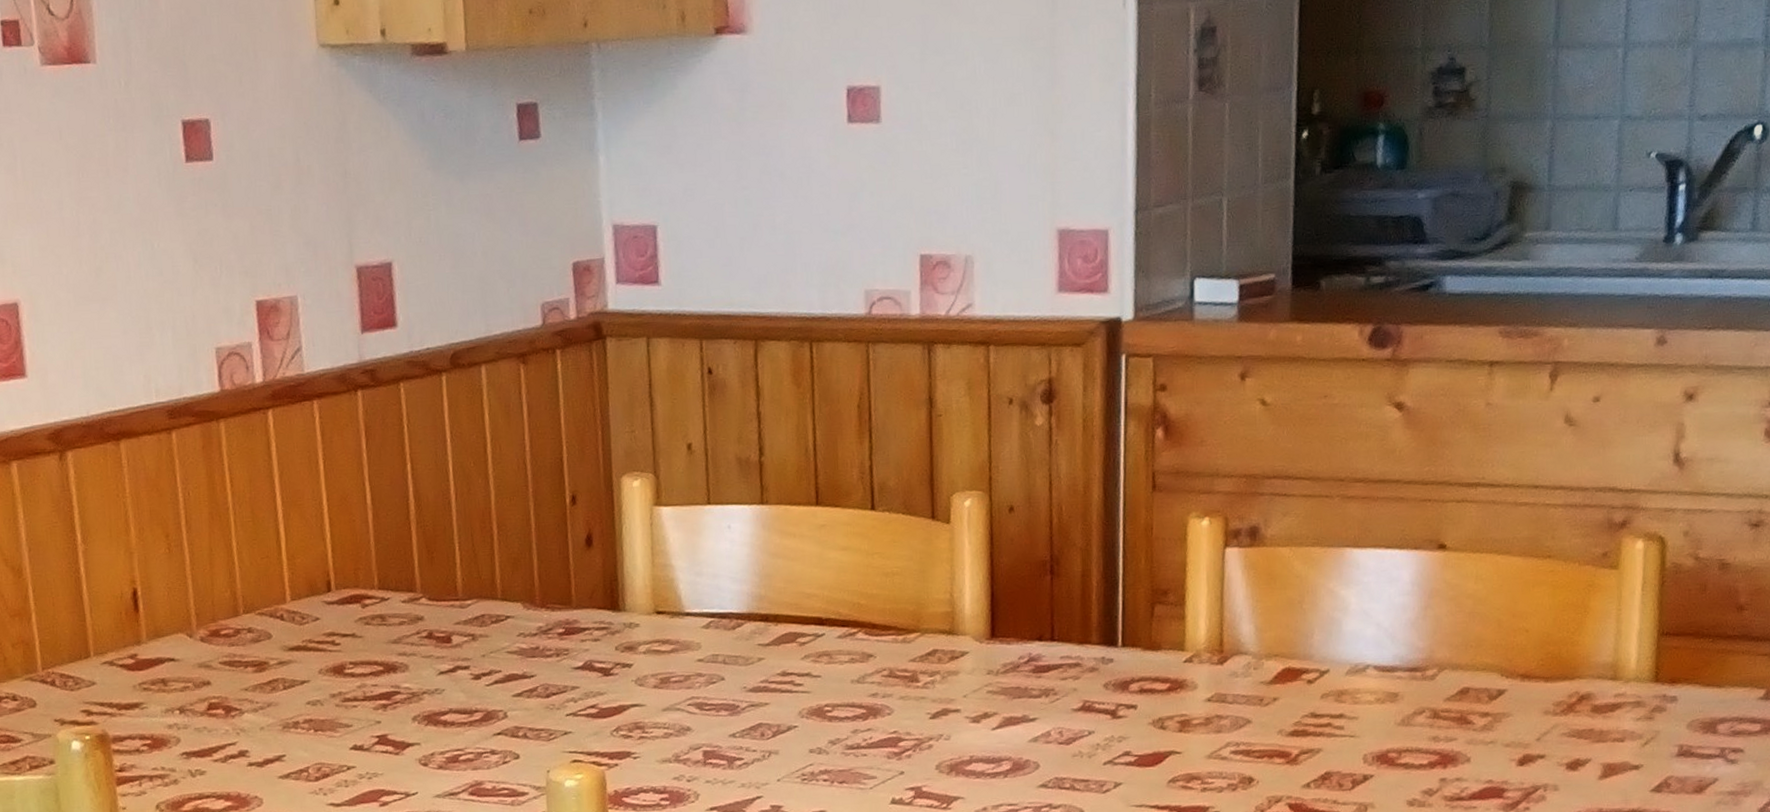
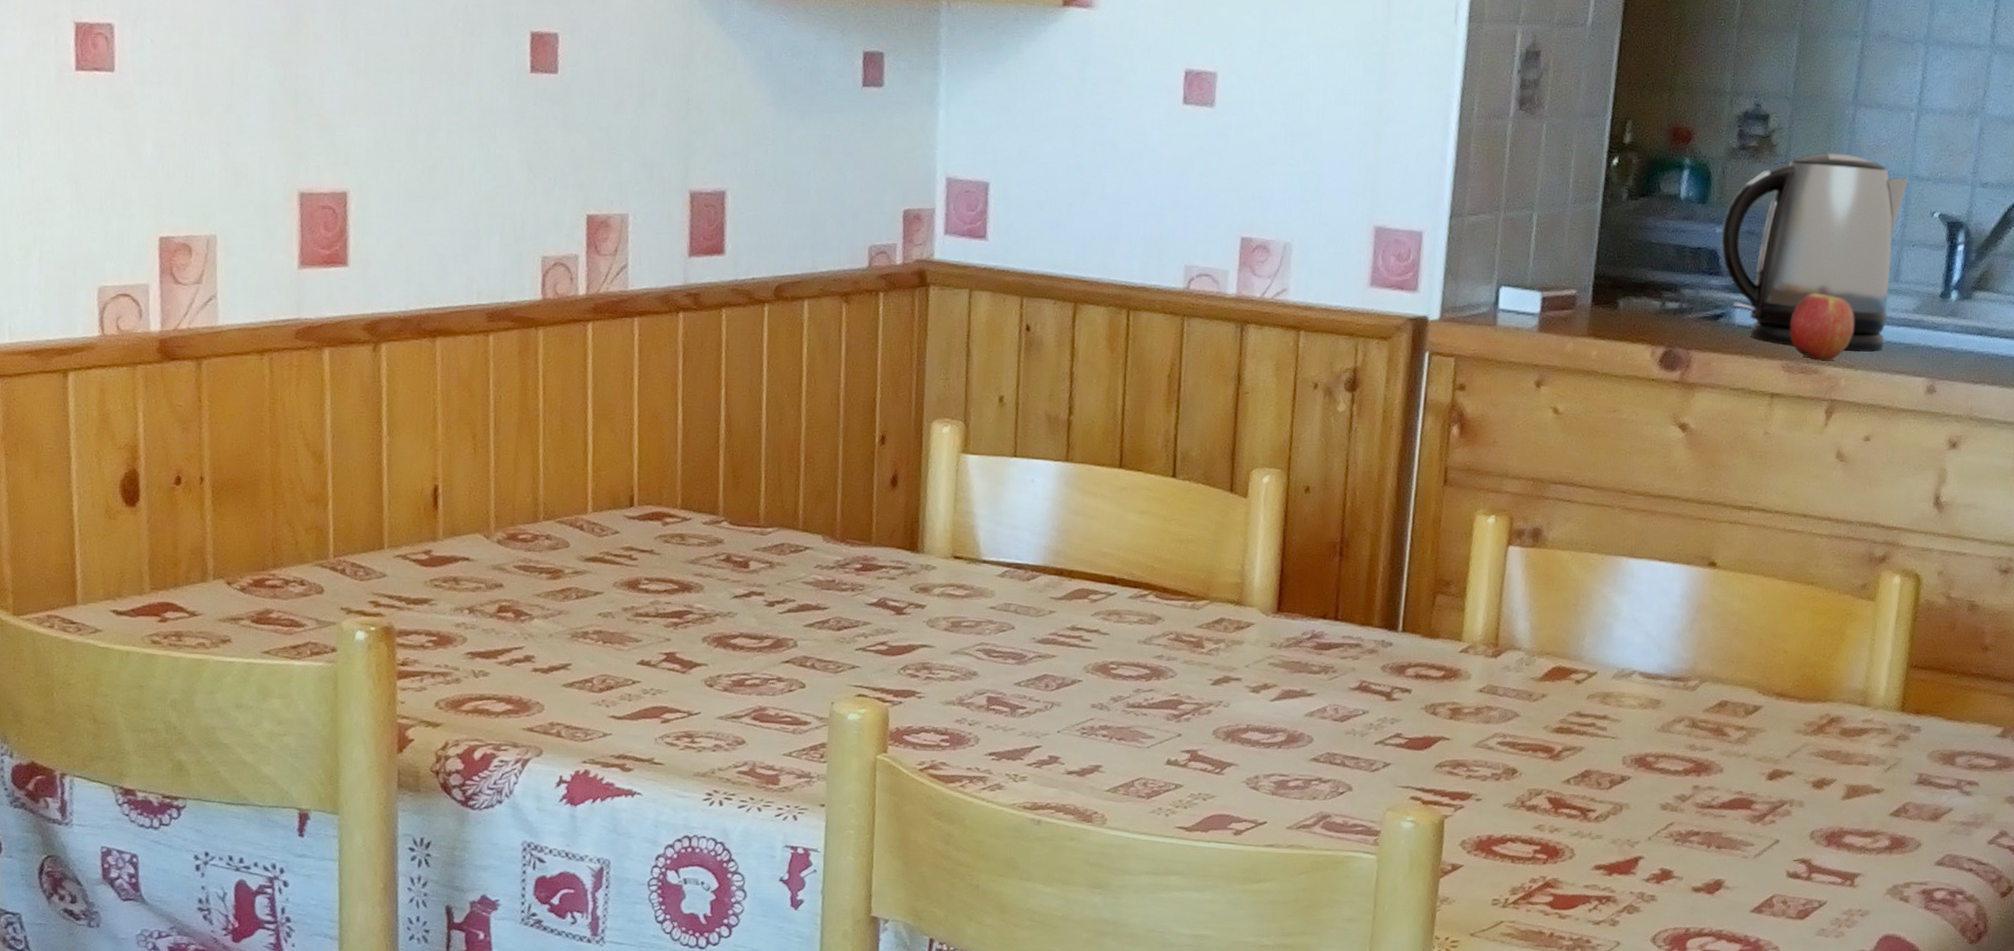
kettle: none [1423,100,1620,309] -> present [1721,152,1908,351]
fruit: none [1505,251,1574,324] -> present [1790,293,1855,362]

